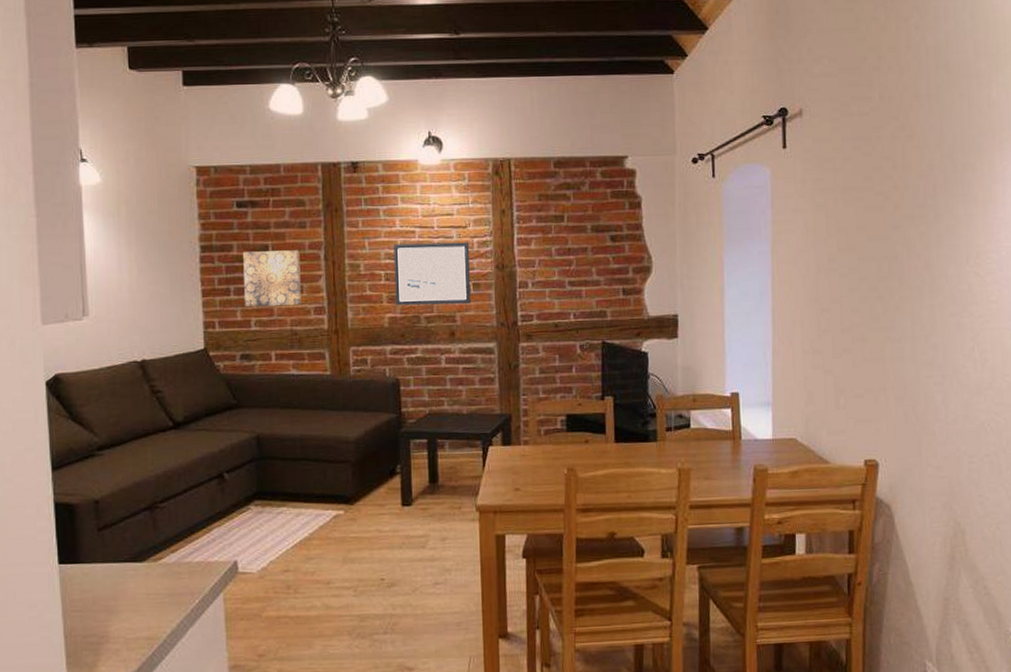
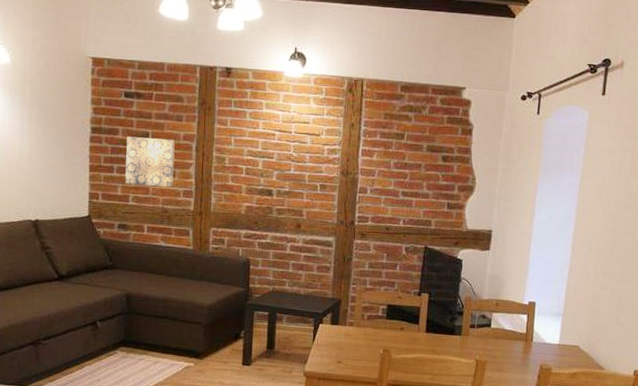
wall art: present [393,242,471,306] -> none [252,143,321,201]

